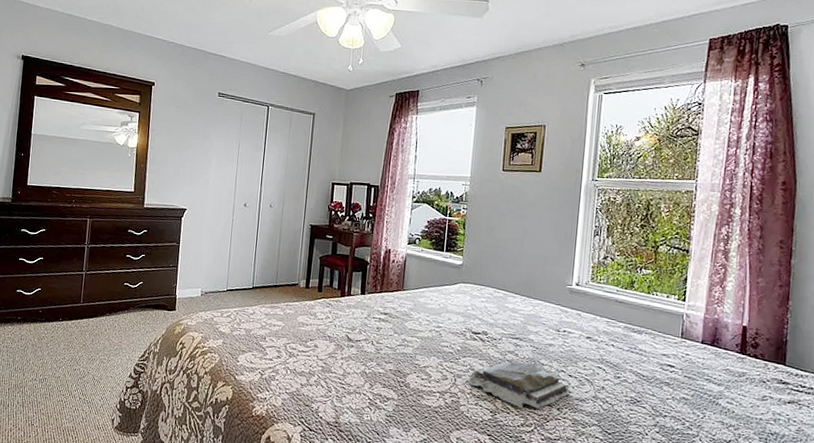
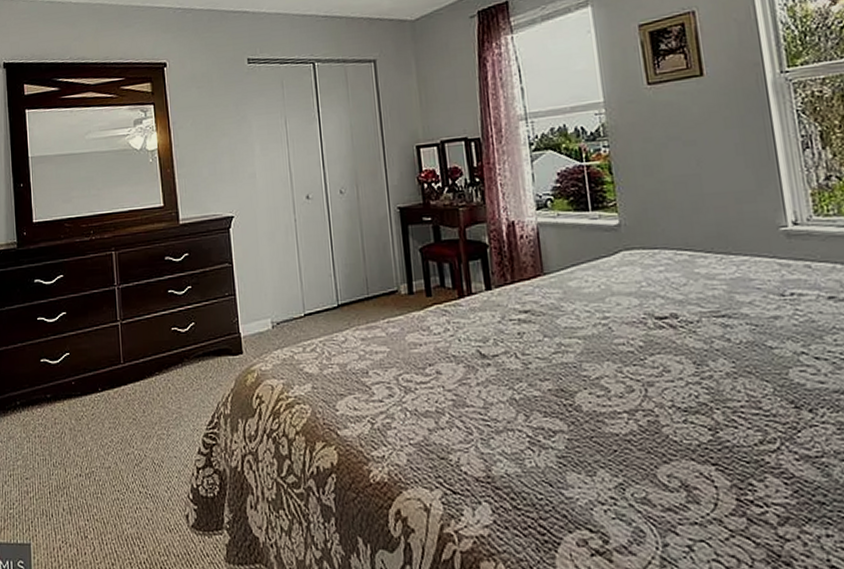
book: present [464,350,570,409] -> none [657,335,823,418]

